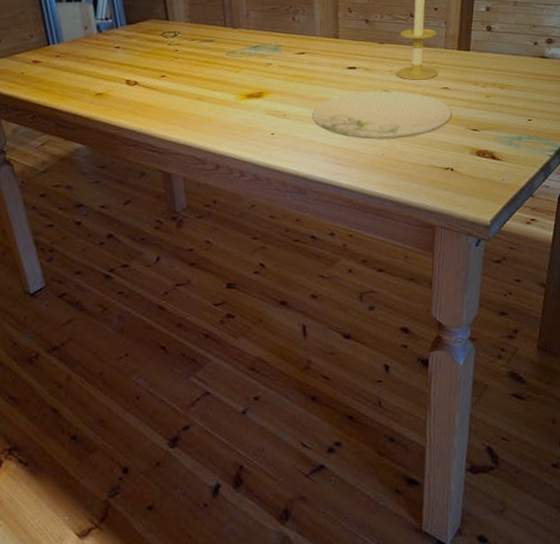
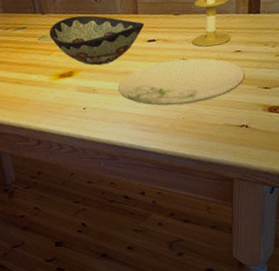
decorative bowl: none [239,34,345,88] -> present [49,15,145,65]

